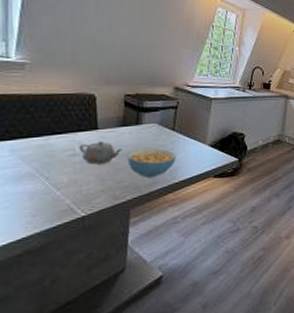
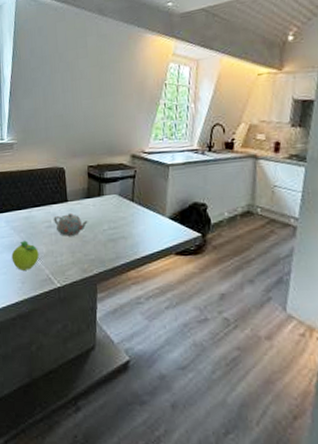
fruit: none [18,170,58,203] -> present [11,240,39,270]
cereal bowl: present [127,148,176,178] -> none [92,220,137,252]

